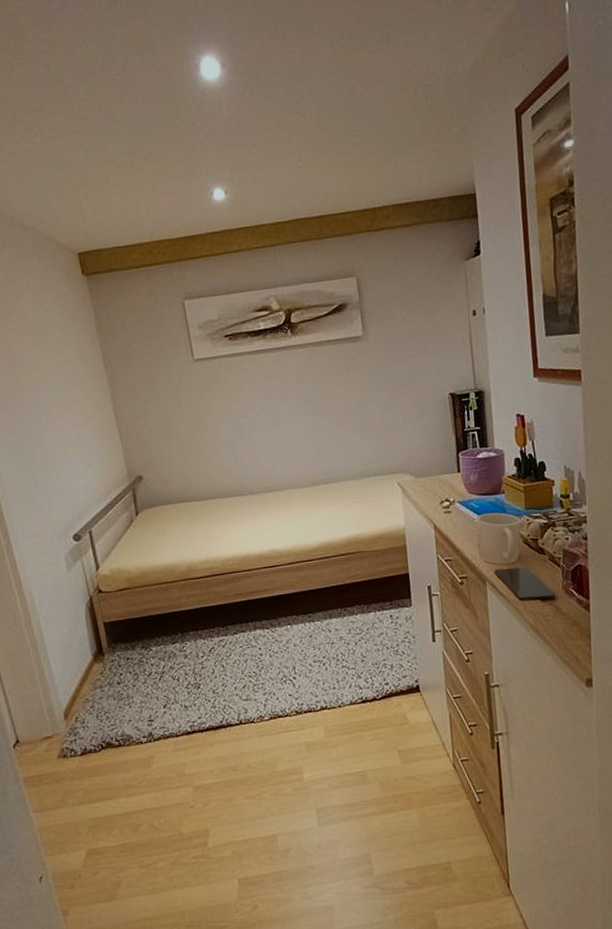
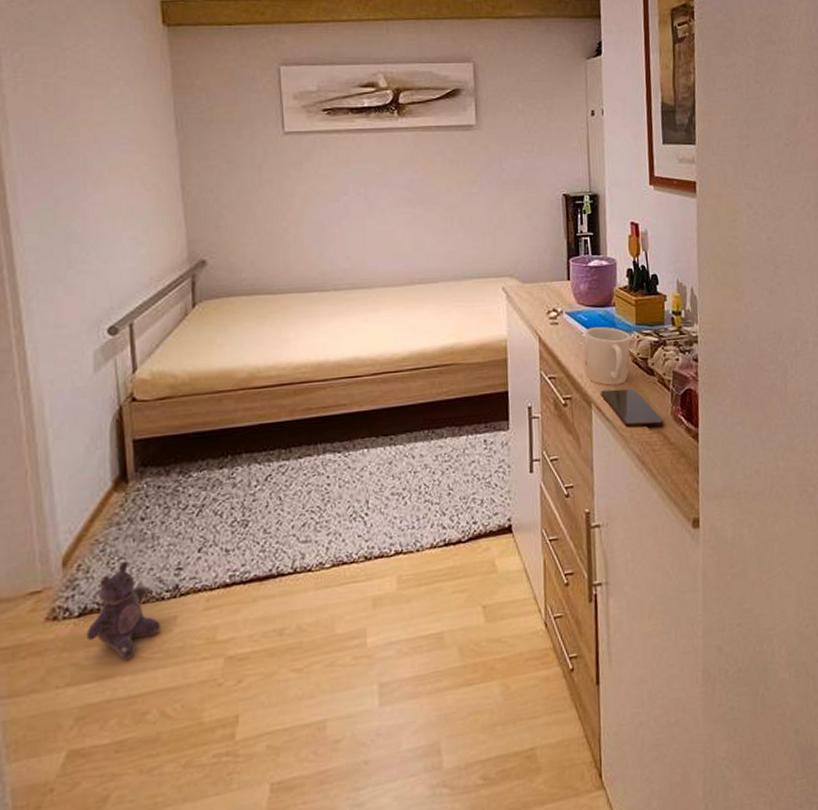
stuffed animal: none [88,715,143,787] -> present [86,561,162,661]

